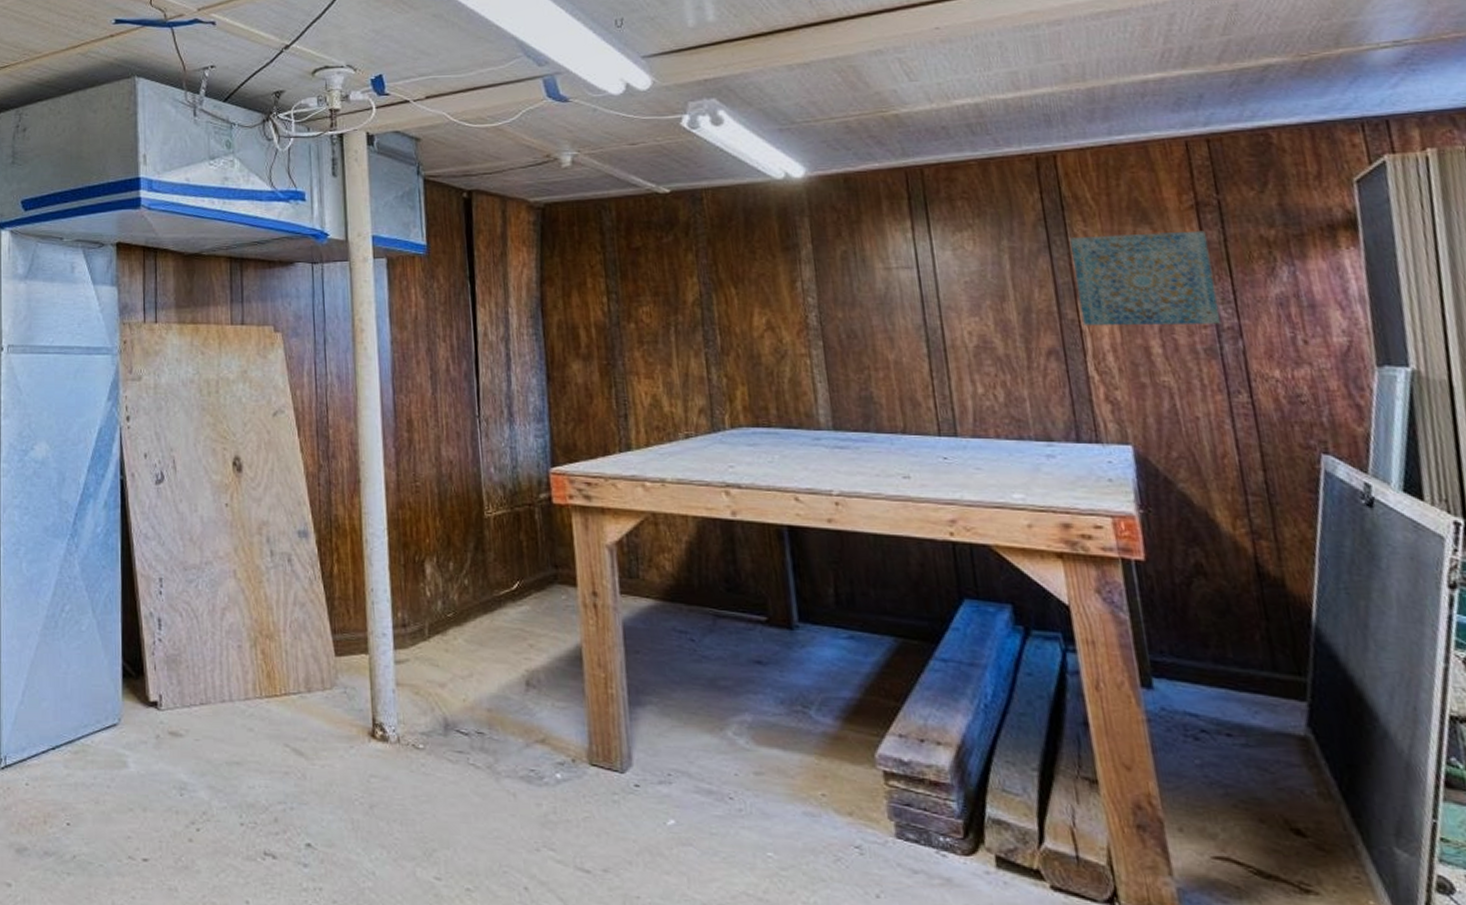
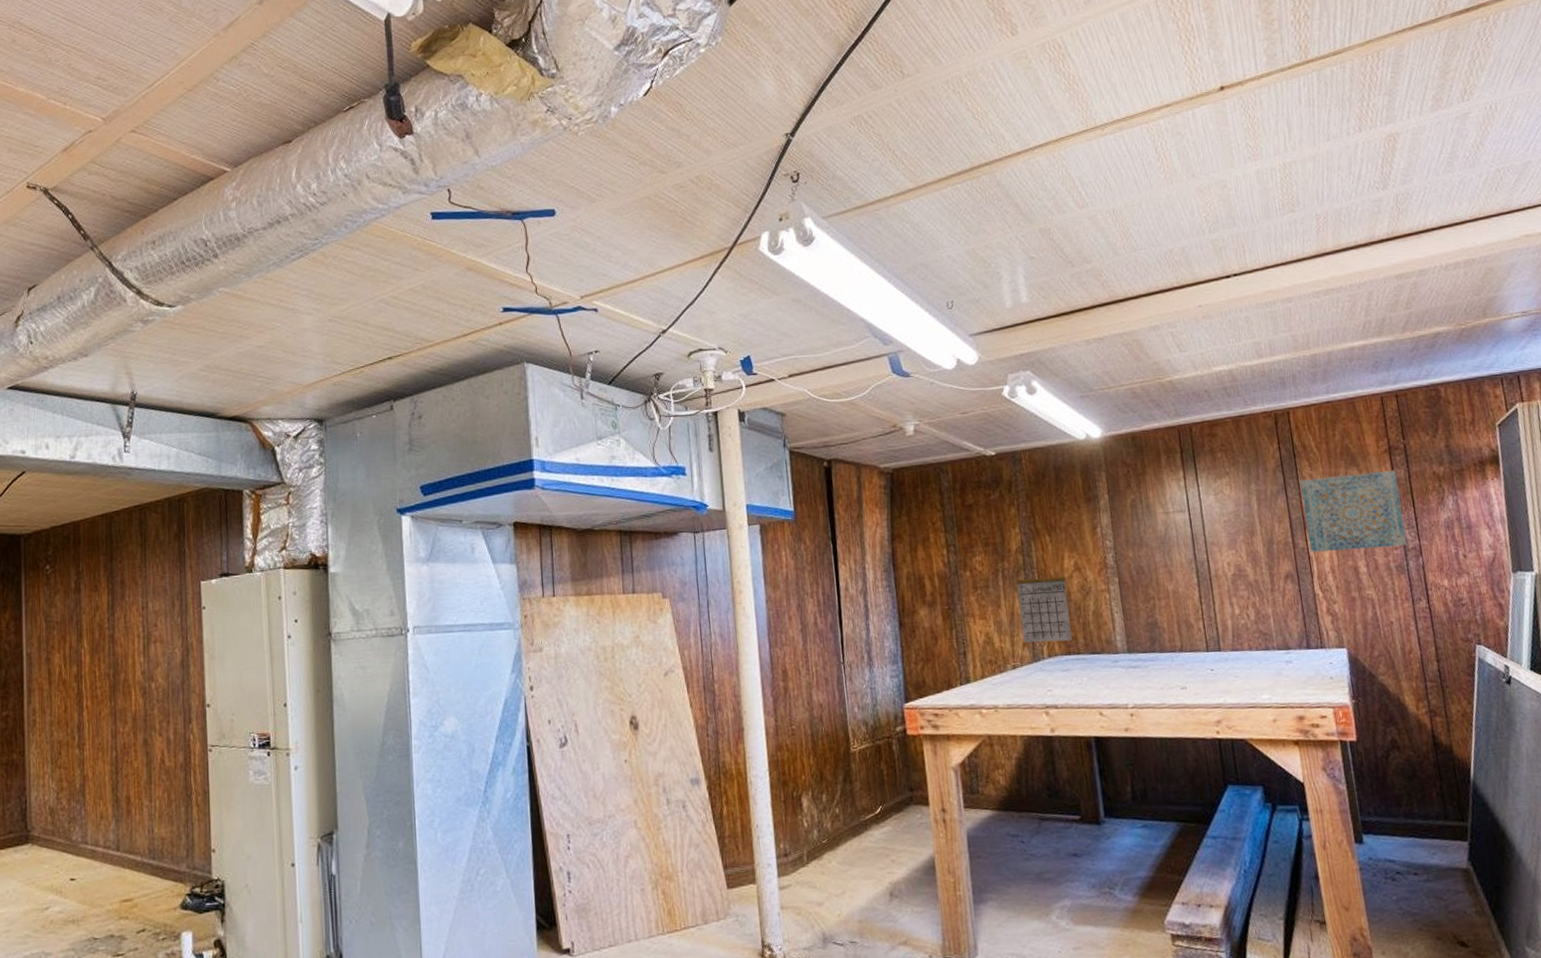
calendar: none [692,323,761,410] -> present [1016,567,1072,643]

